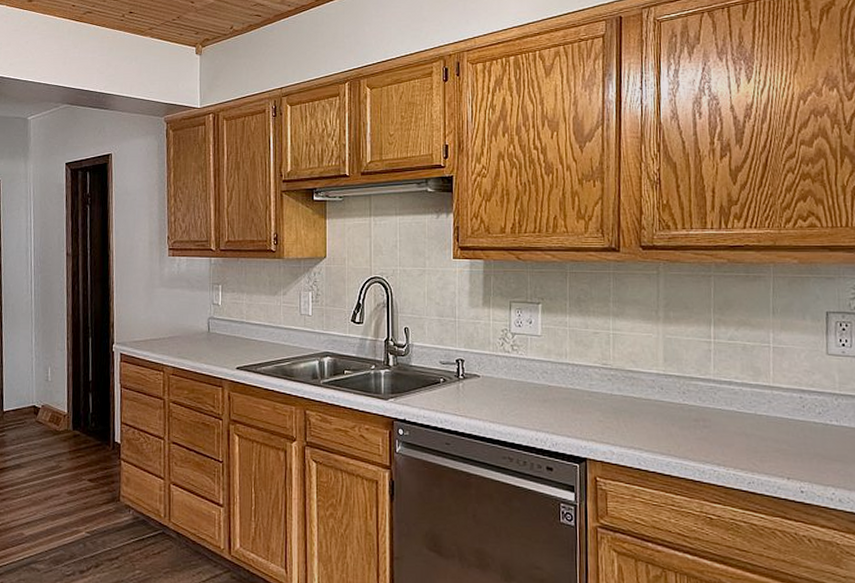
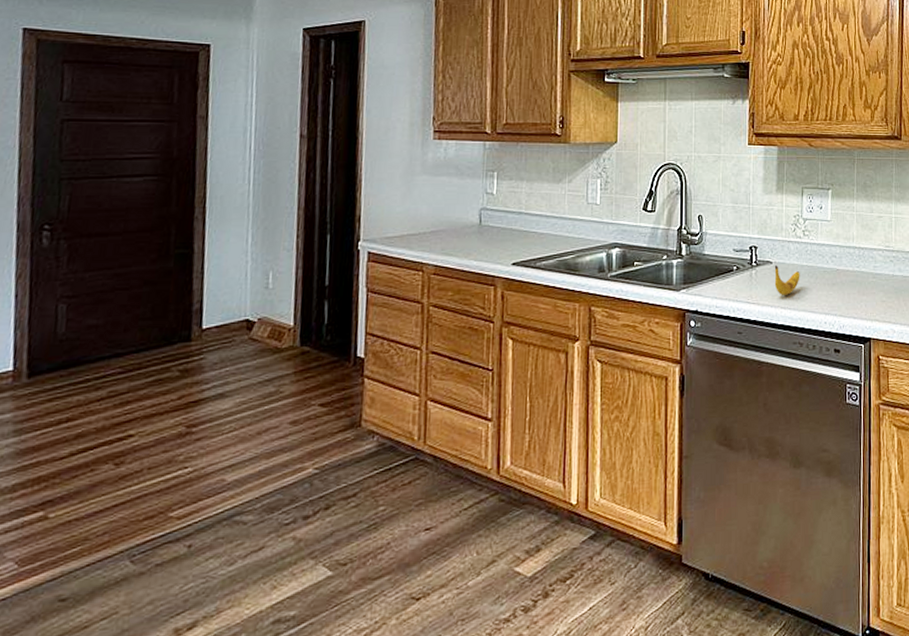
banana: none [482,379,509,409] -> present [774,265,800,295]

